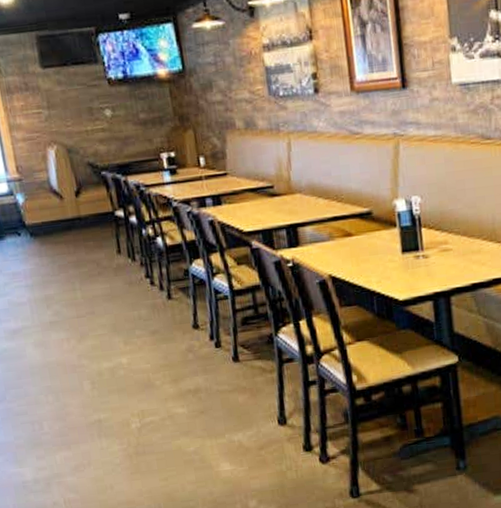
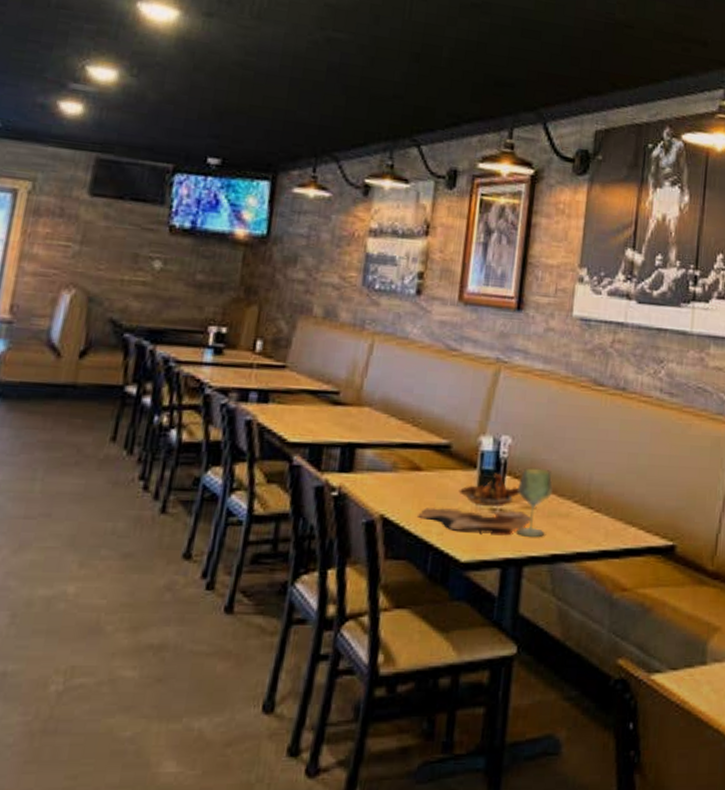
food platter: none [358,227,450,277] -> present [418,473,532,534]
wine glass: none [433,217,463,274] -> present [516,467,553,538]

